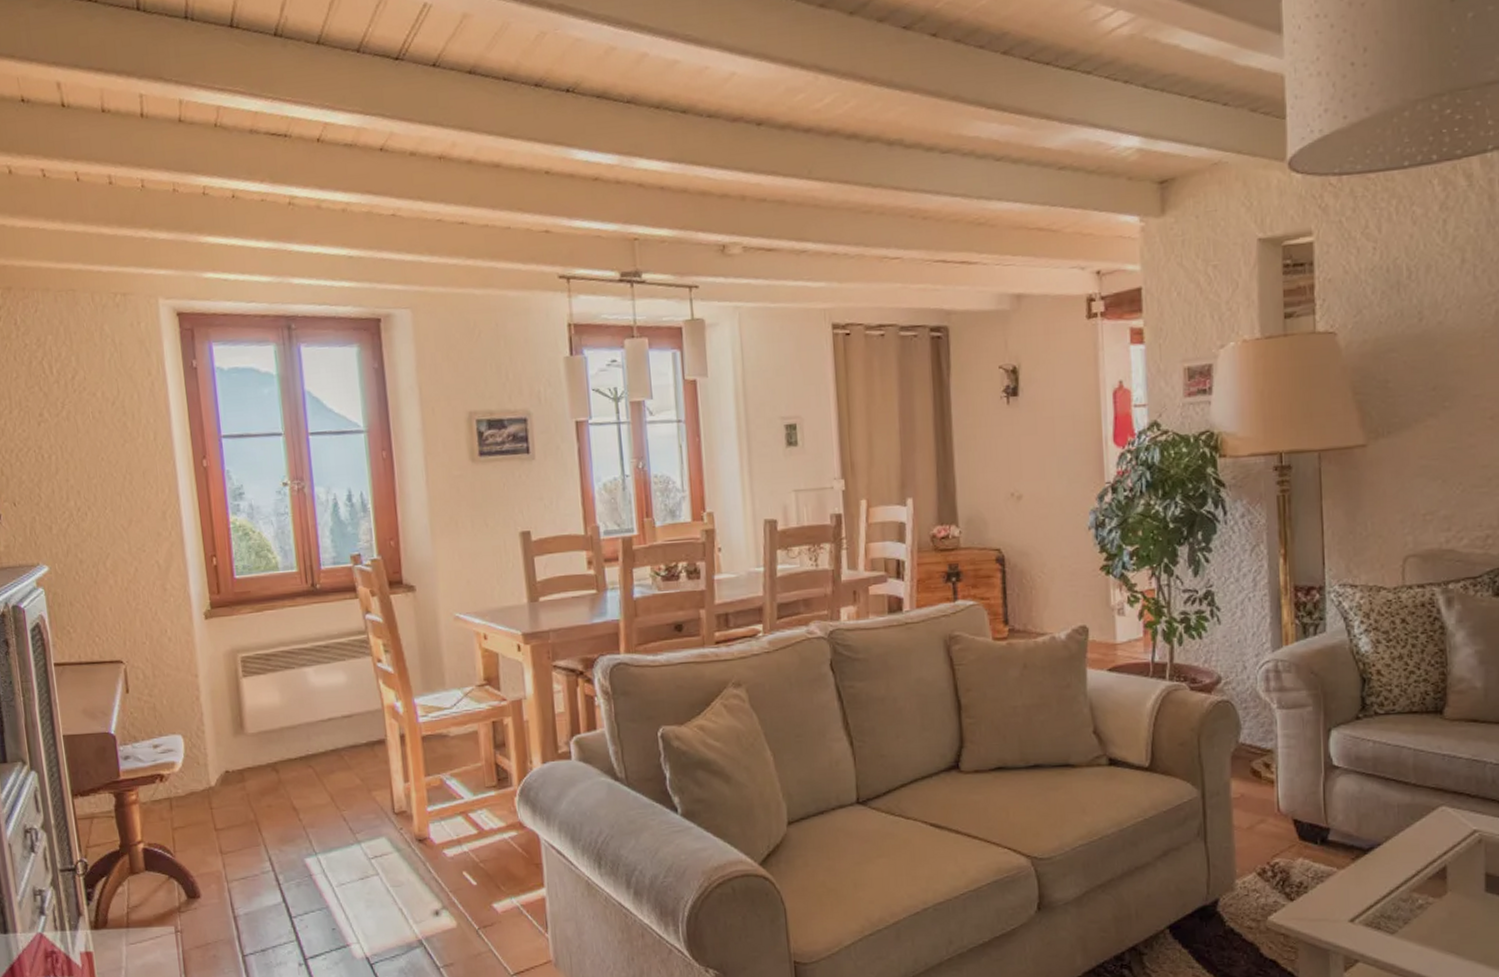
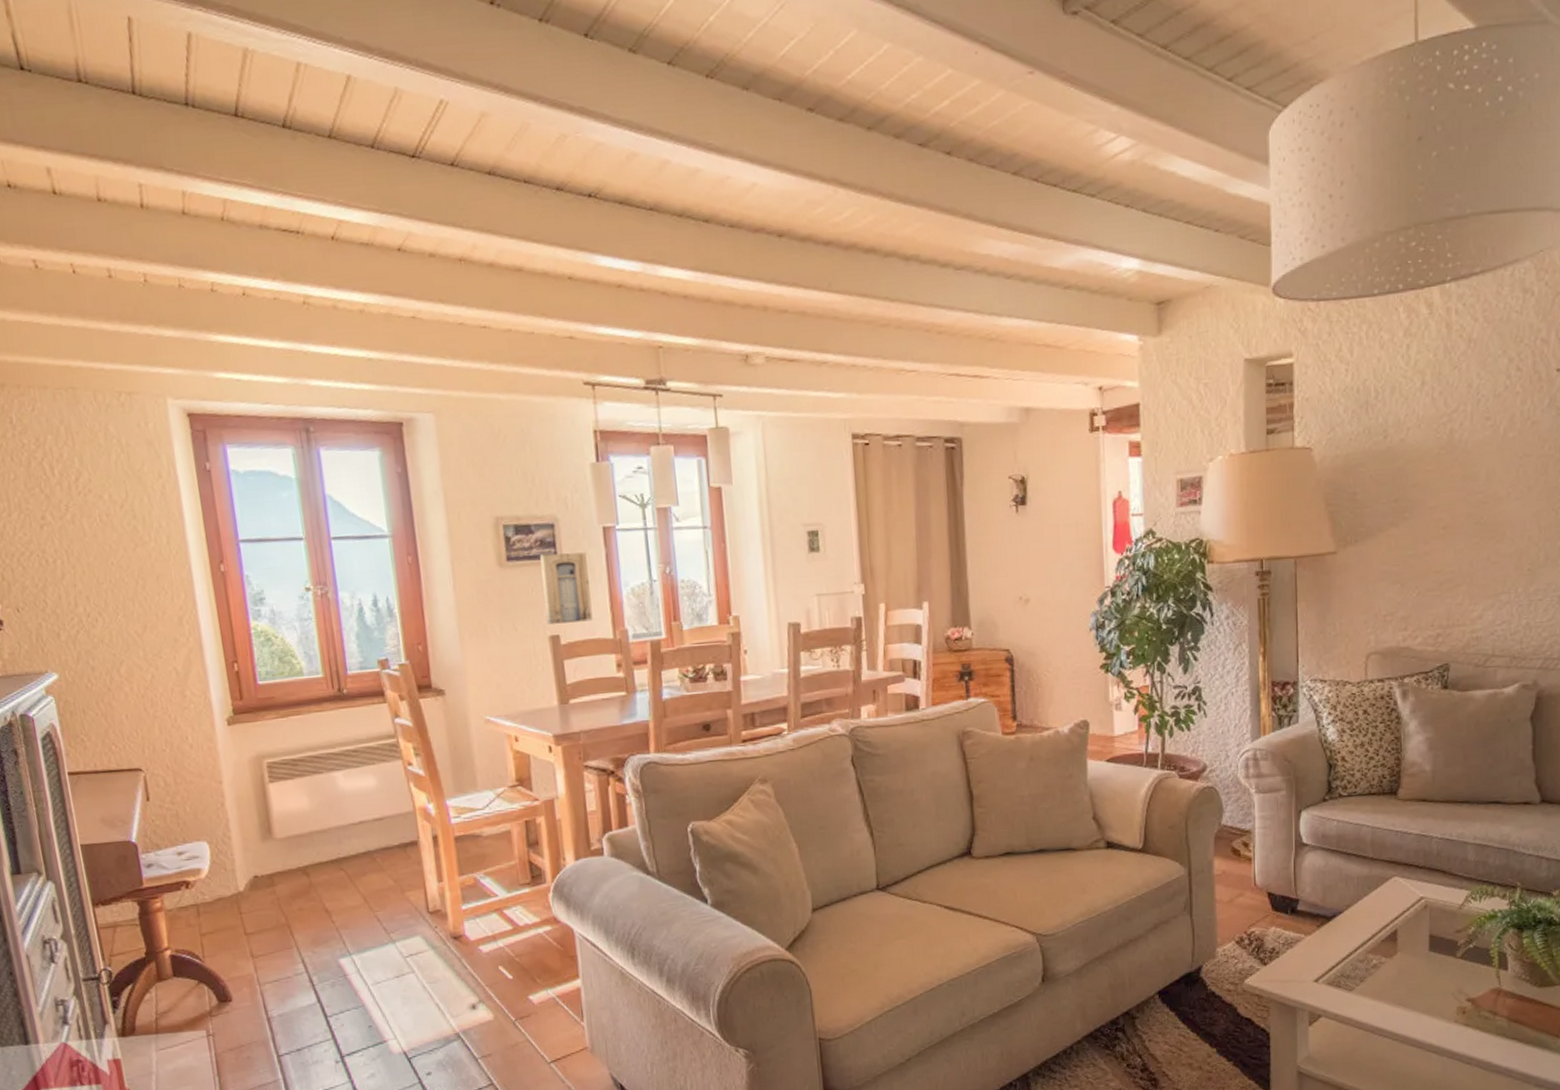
wall art: none [512,447,564,520] -> present [540,552,593,624]

